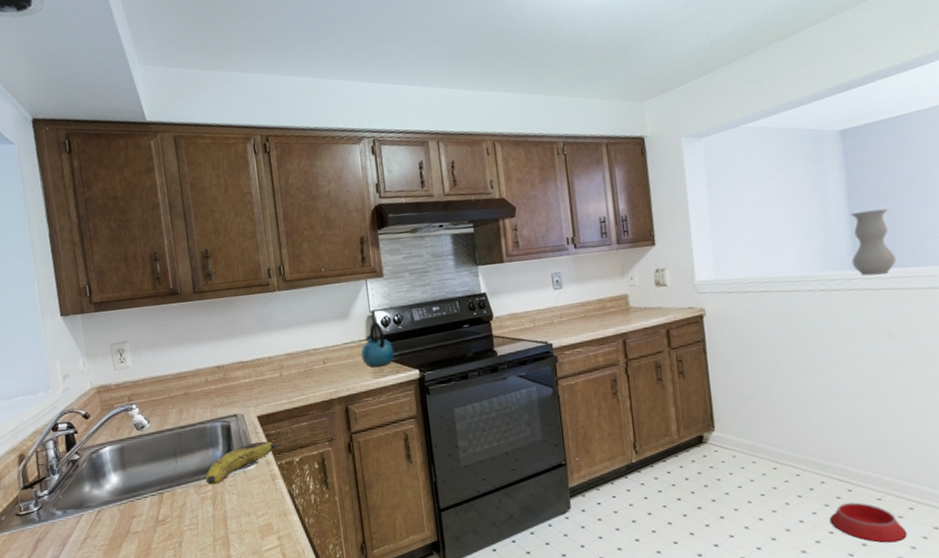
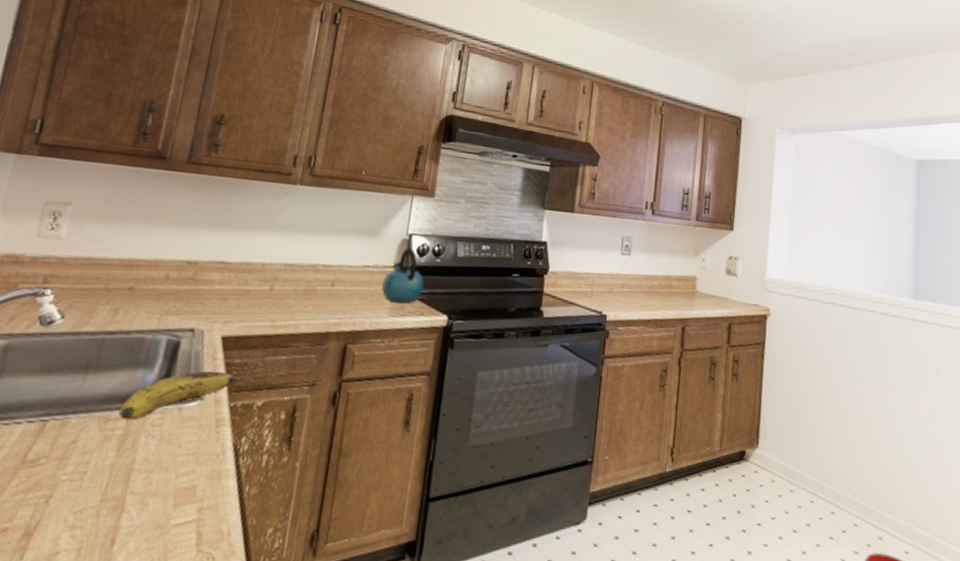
vase: present [850,208,897,276] -> none [911,241,950,310]

